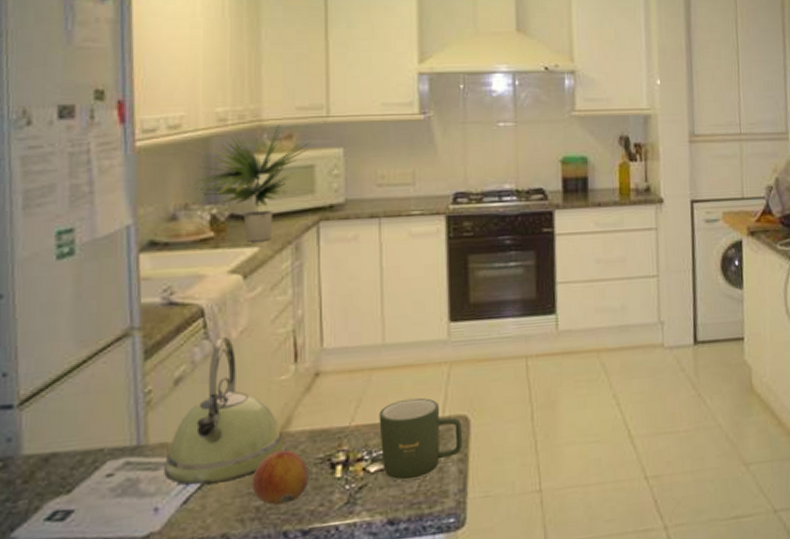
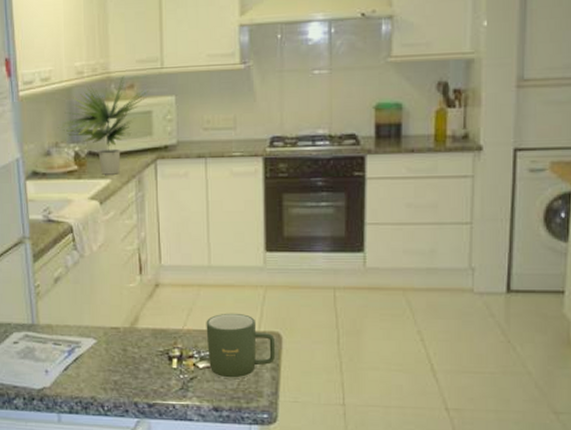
kettle: present [164,337,286,486] -> none [51,250,135,359]
fruit: present [253,449,309,506] -> none [111,341,152,382]

